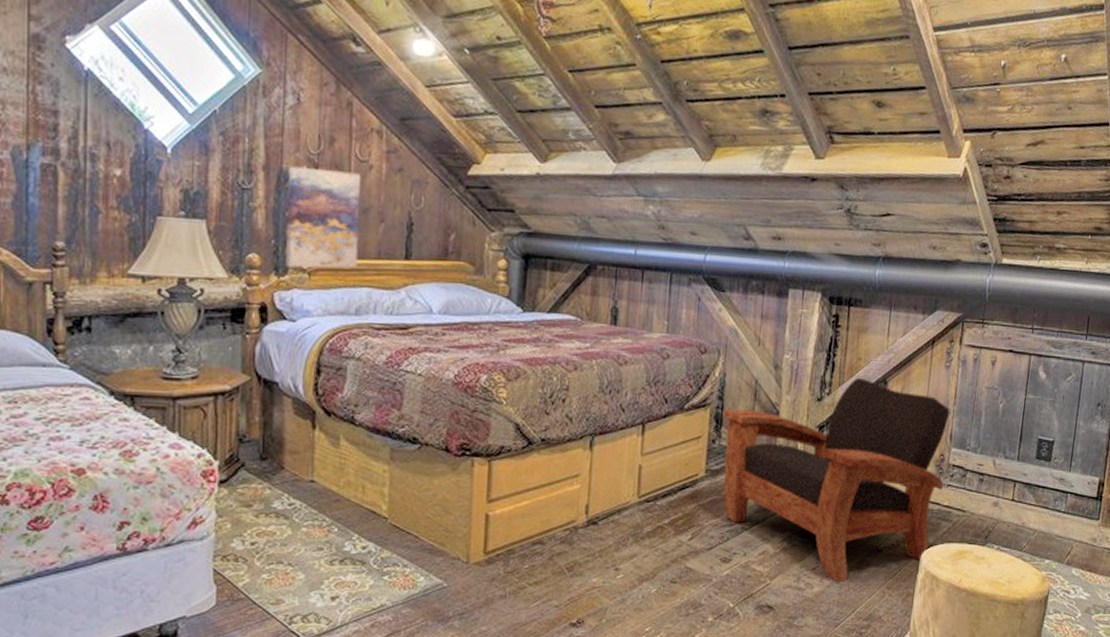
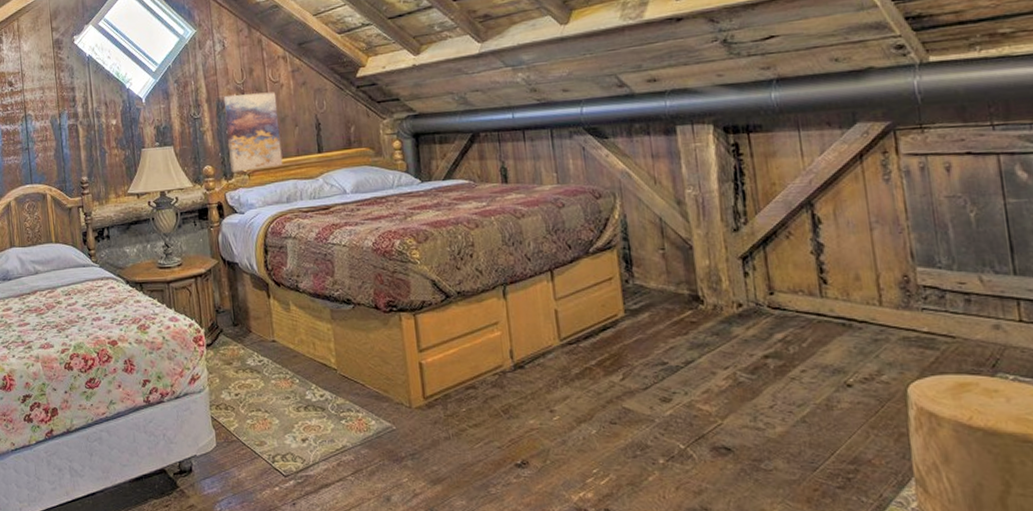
armchair: present [722,378,951,583] -> none [630,203,917,422]

